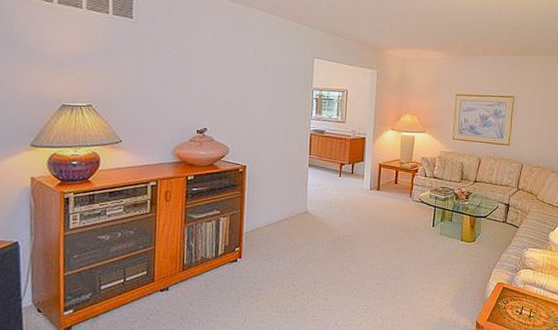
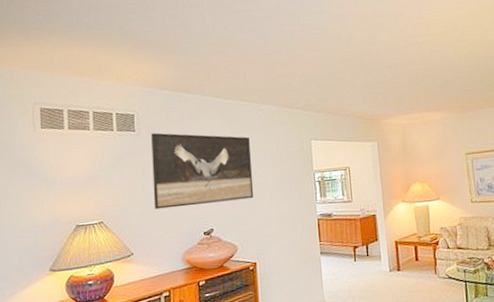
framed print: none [147,23,253,105] -> present [151,133,254,210]

